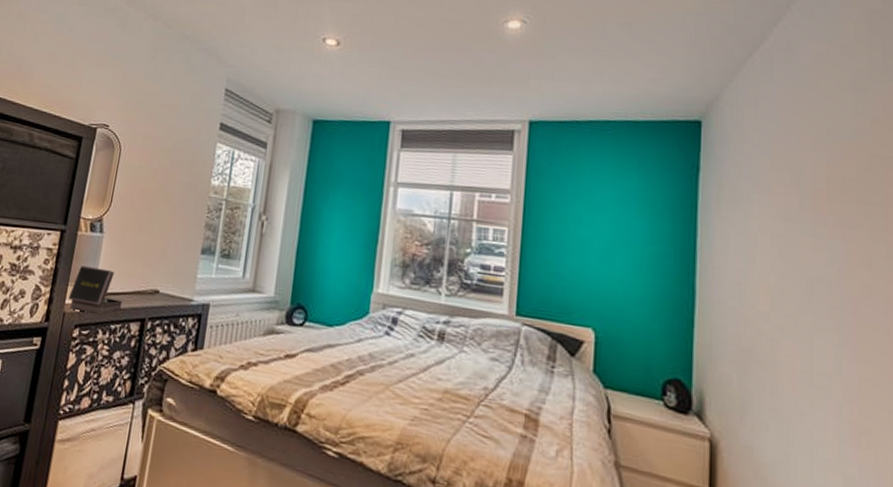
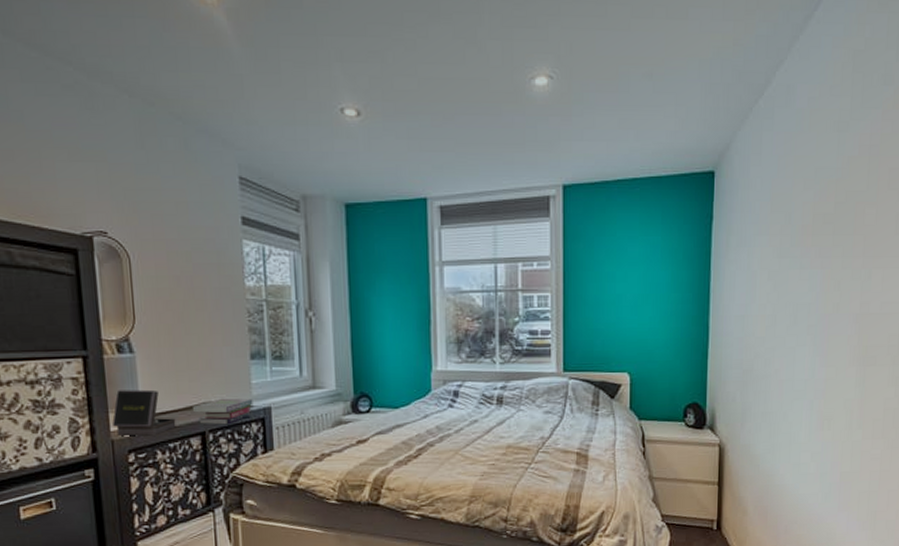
books: none [138,287,195,316] -> present [192,398,253,426]

